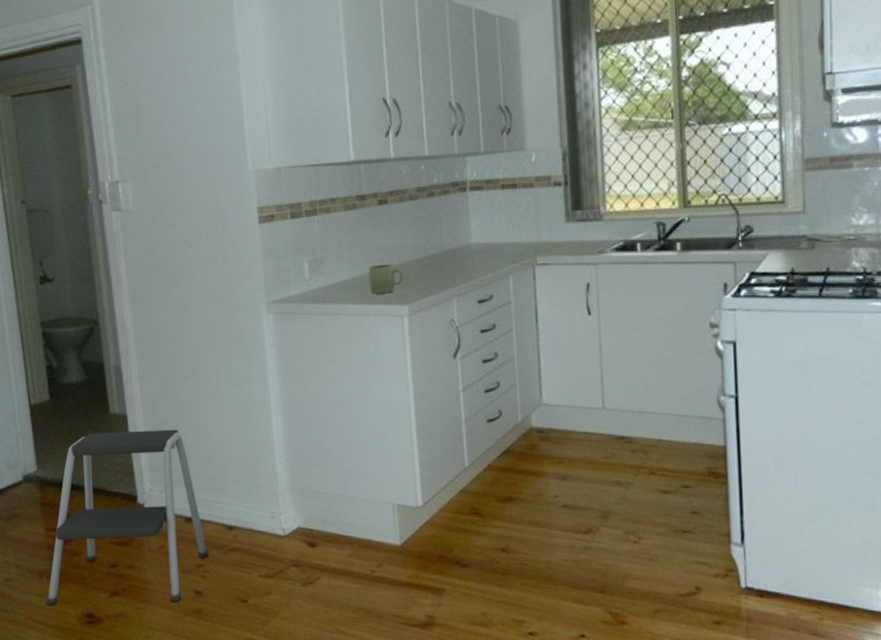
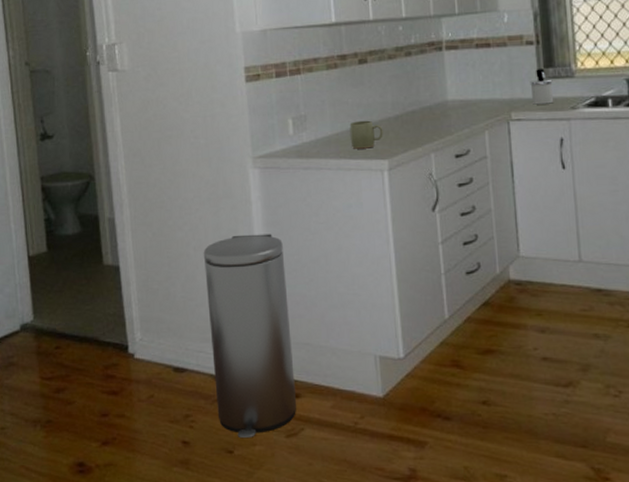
step stool: present [45,429,209,606] -> none [39,280,196,455]
pedal bin: none [215,381,313,588] -> present [203,234,297,439]
soap dispenser: none [557,211,581,249] -> present [530,69,554,105]

